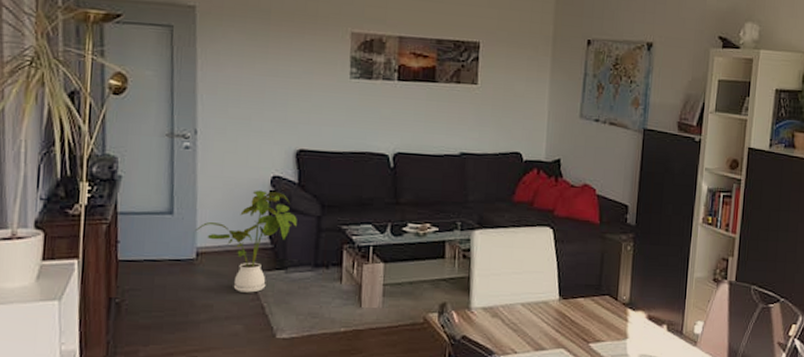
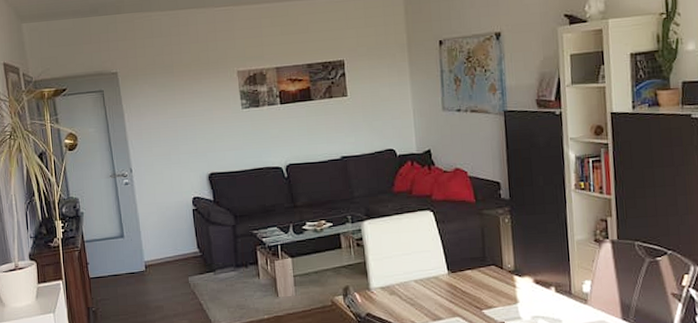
house plant: present [195,190,297,293] -> none [141,210,218,294]

